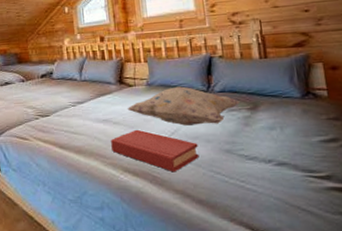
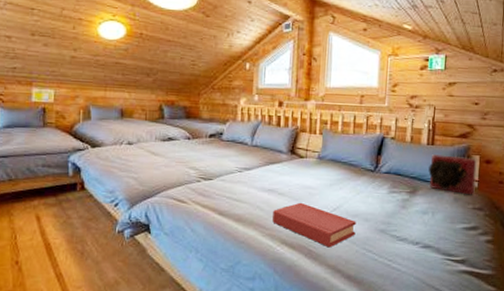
decorative pillow: present [127,86,240,126] -> none [294,163,401,204]
teddy bear: none [266,66,326,105] -> present [428,154,477,195]

